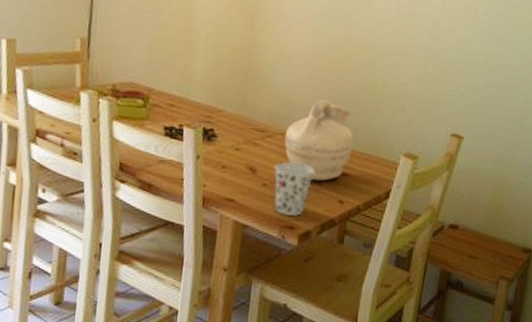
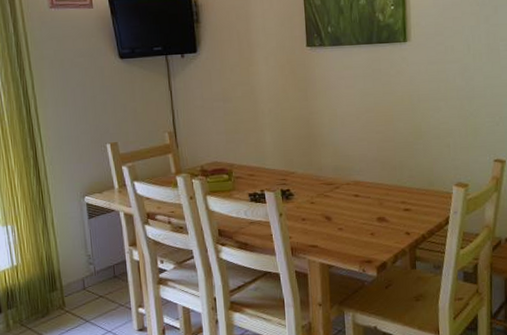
cup: present [274,161,315,216] -> none [346,206,381,252]
teapot: present [284,100,354,181] -> none [350,149,410,220]

